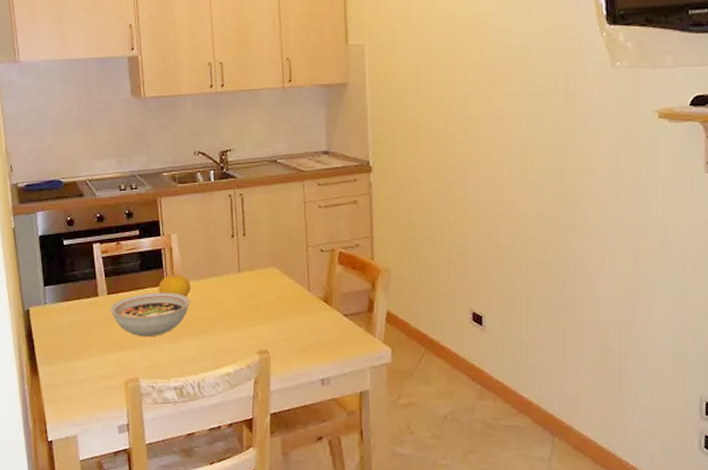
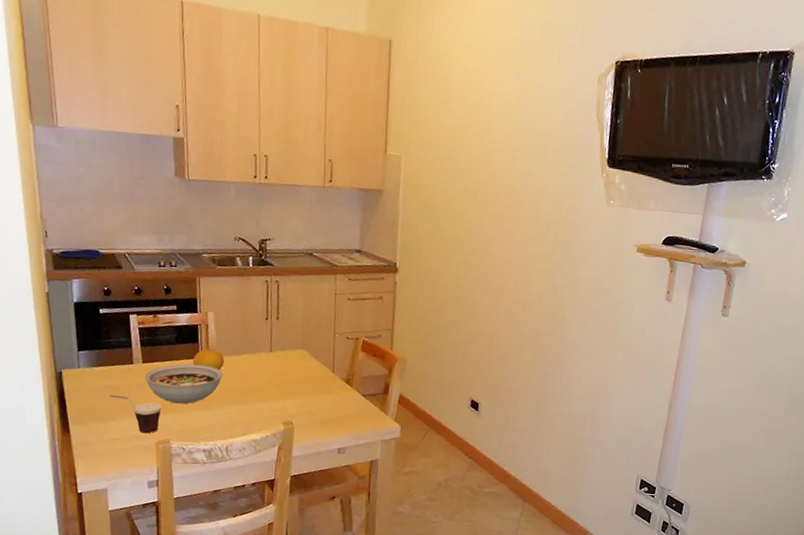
cup: none [76,331,129,372] -> present [109,394,162,434]

